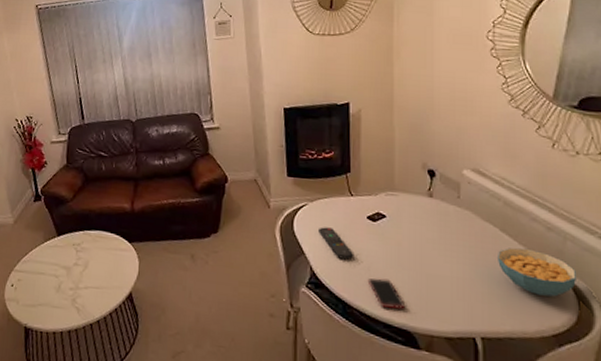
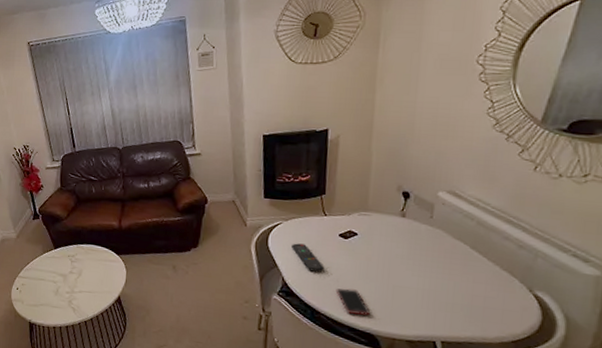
cereal bowl: present [496,247,576,297] -> none [464,263,543,308]

